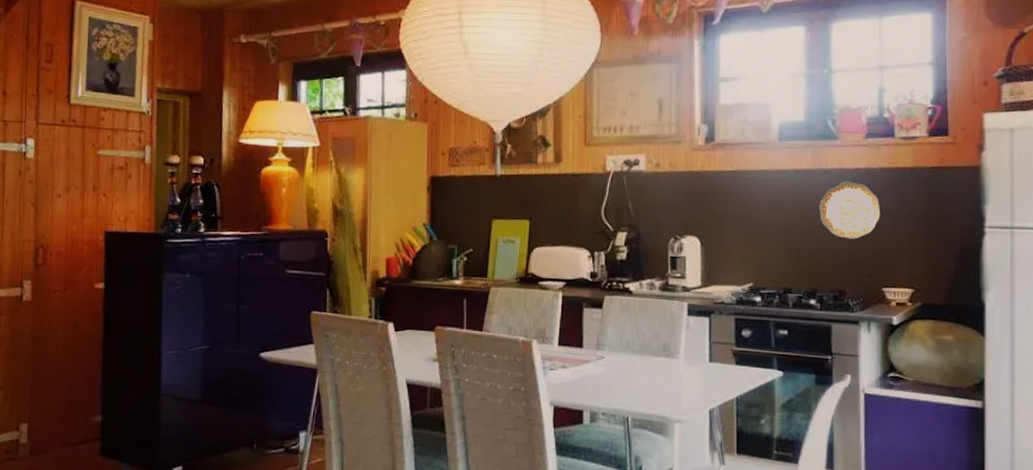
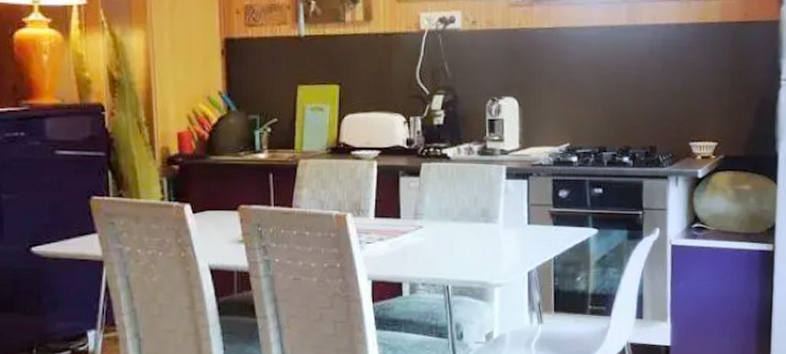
decorative plate: present [819,181,881,239] -> none [633,37,690,96]

